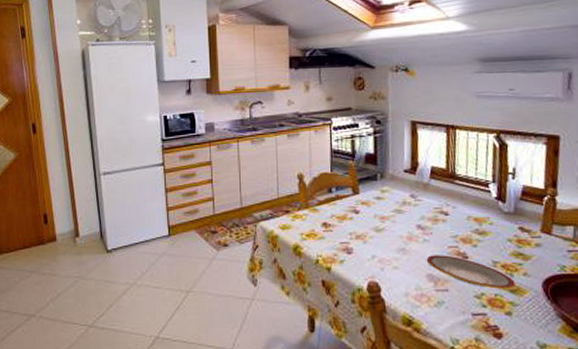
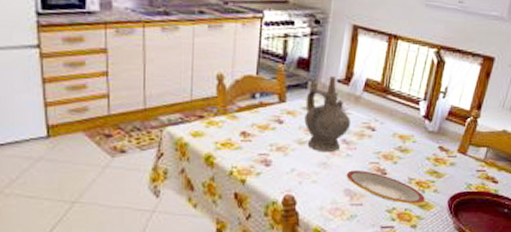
ceremonial vessel: none [377,168,424,239] -> present [304,76,351,153]

